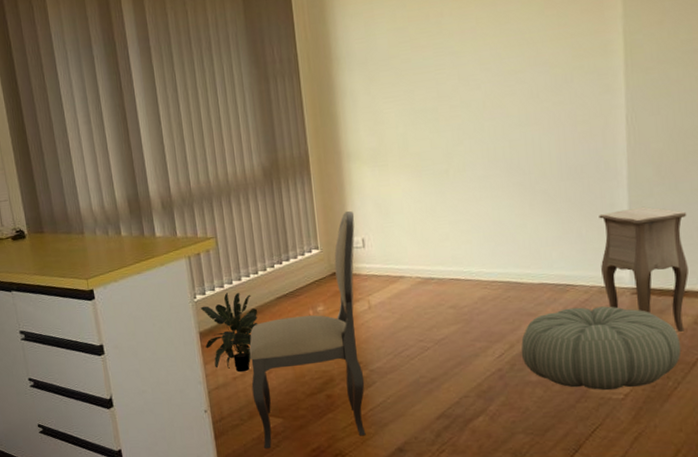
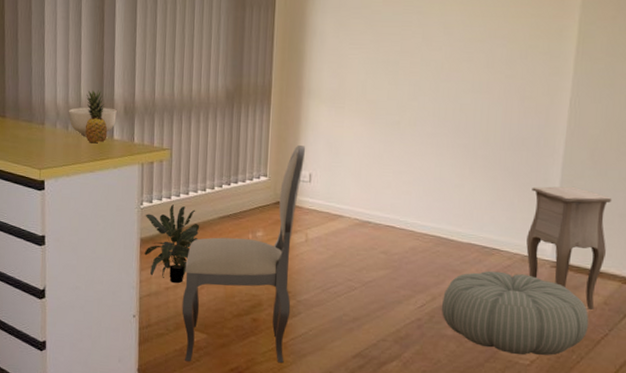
bowl: none [105,205,155,239] -> present [68,107,117,136]
fruit: none [121,189,149,245] -> present [85,89,108,144]

